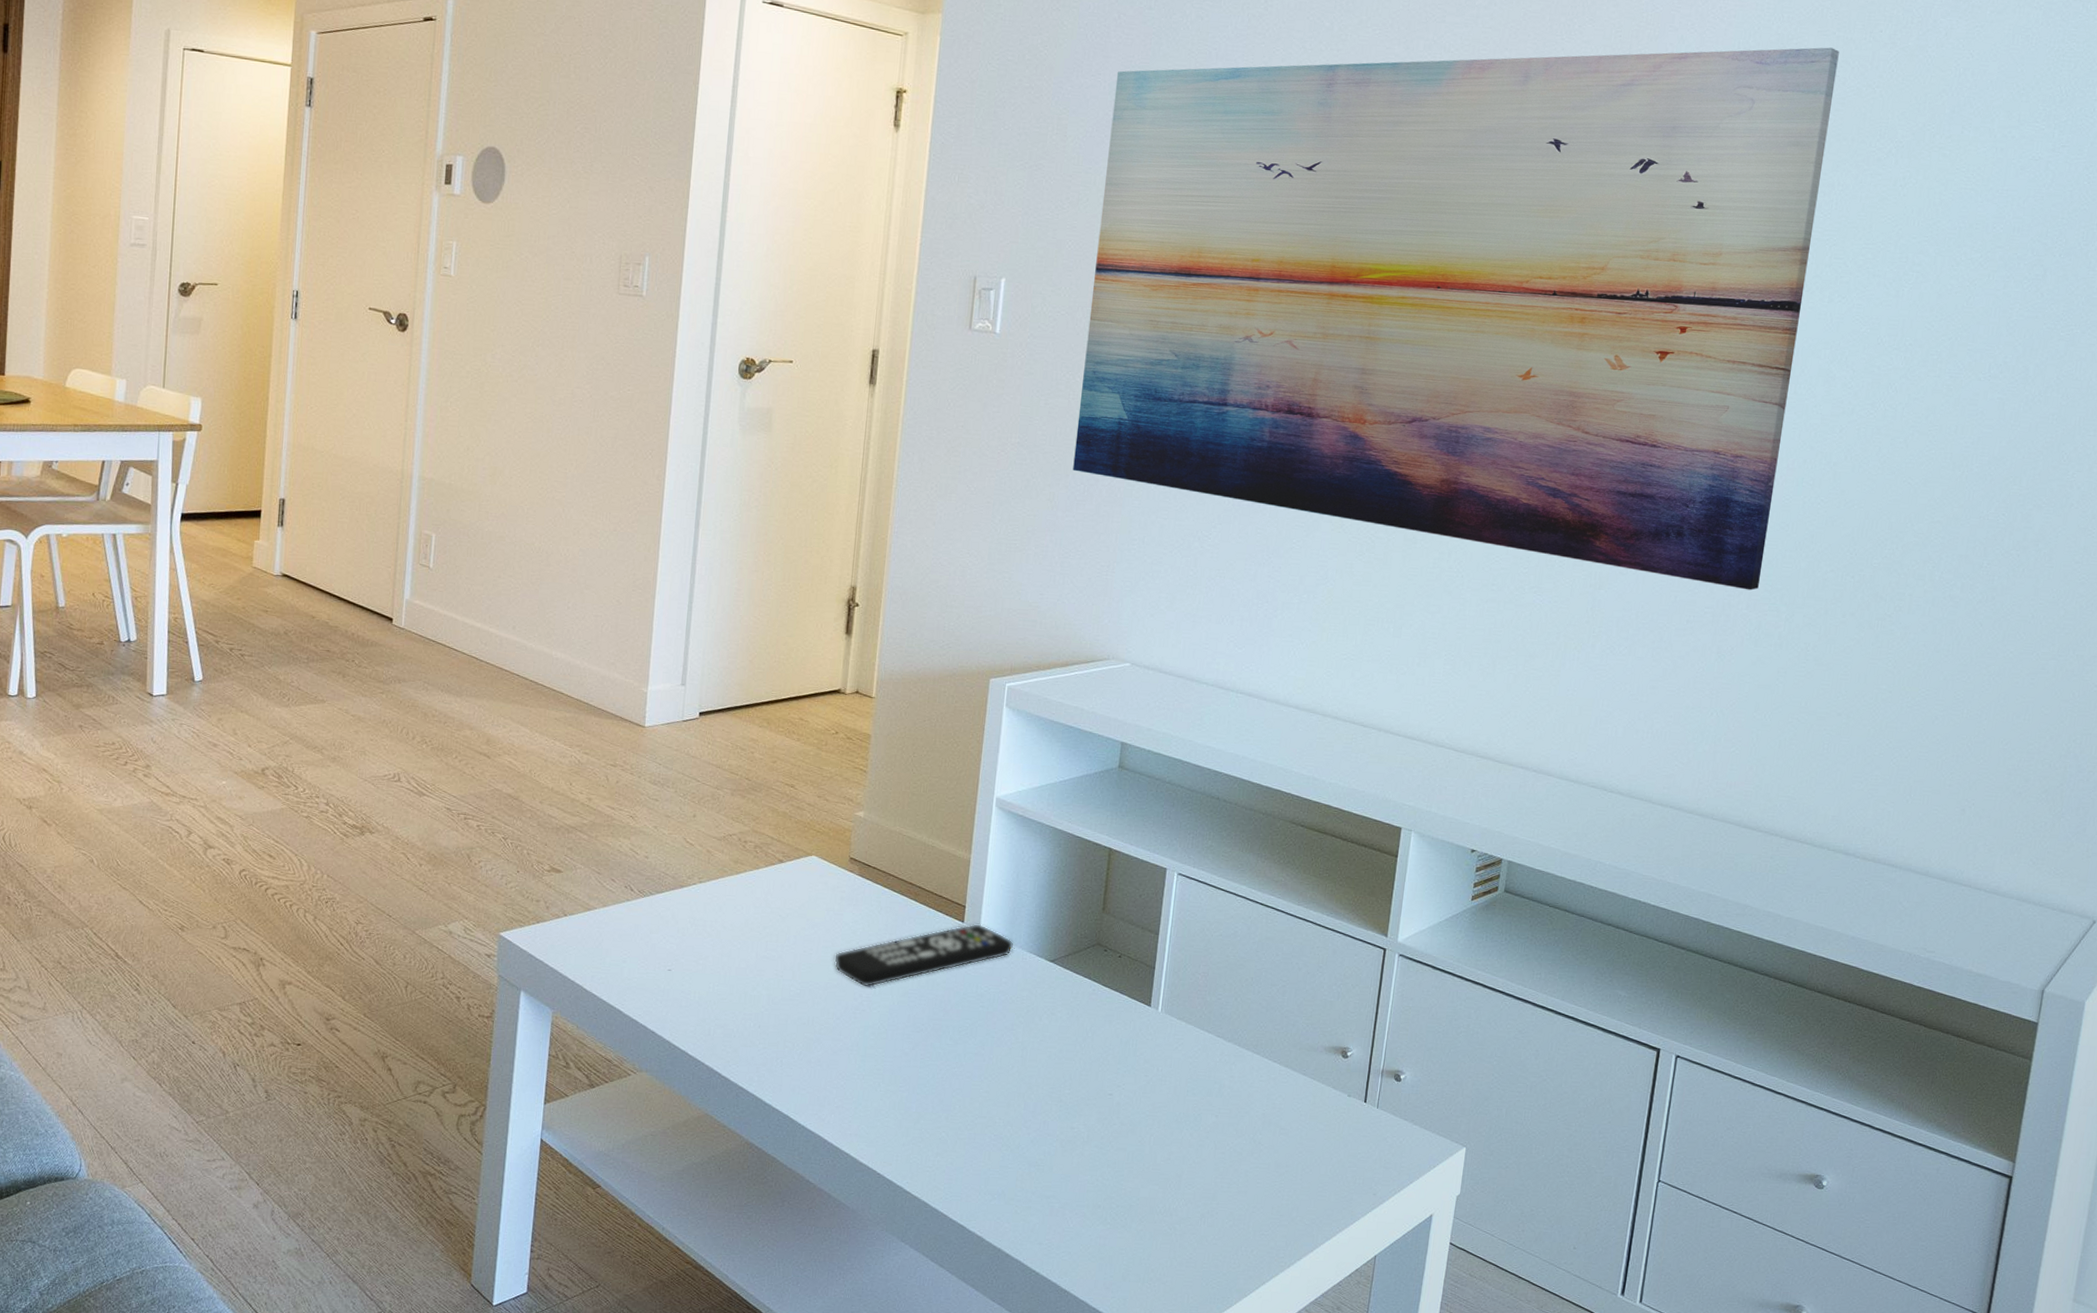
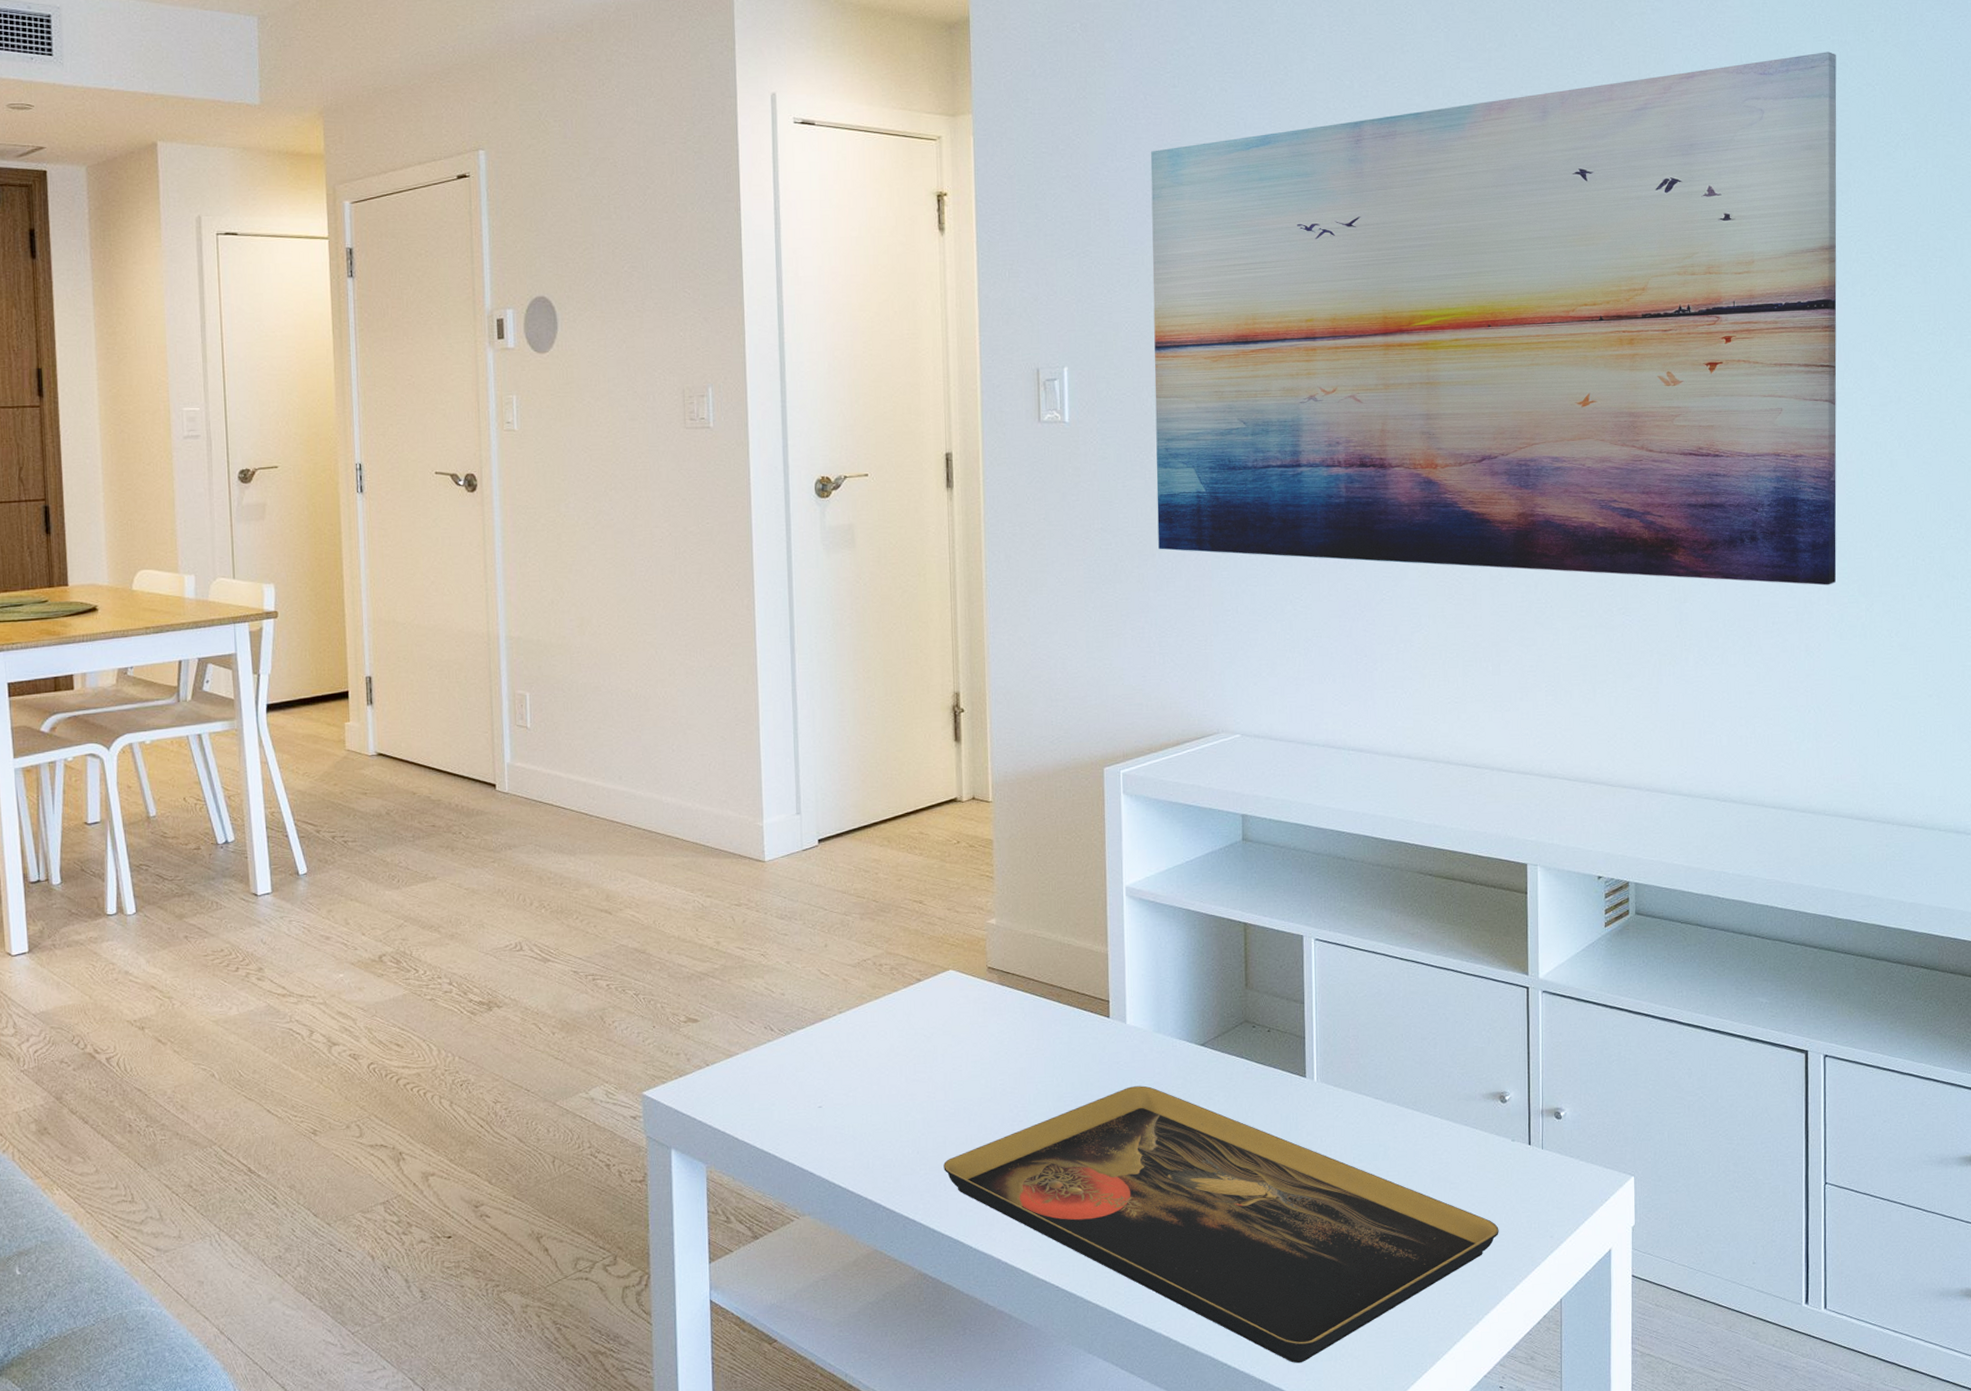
decorative tray: none [782,992,1323,1281] -> present [943,1085,1499,1364]
remote control: present [833,924,1014,987] -> none [984,1017,1163,1097]

